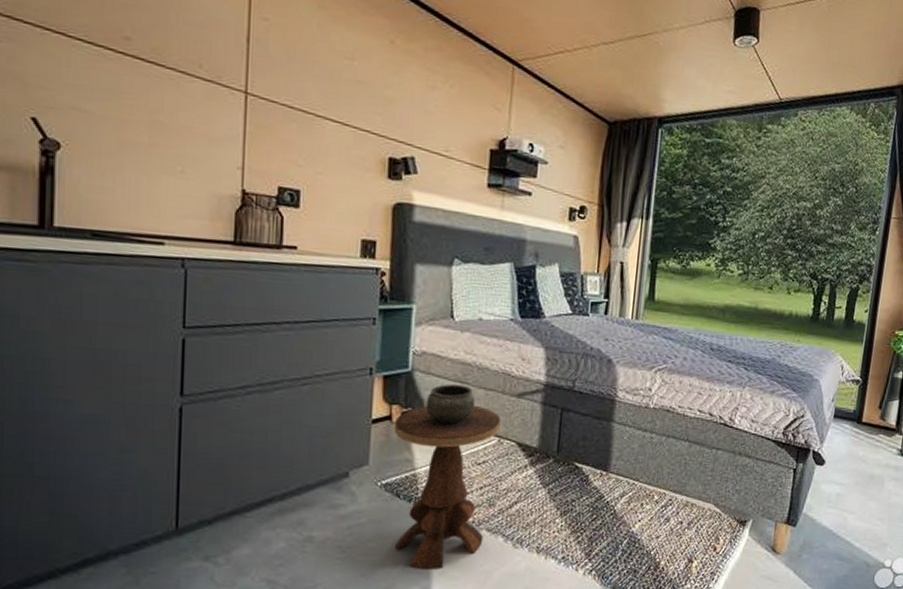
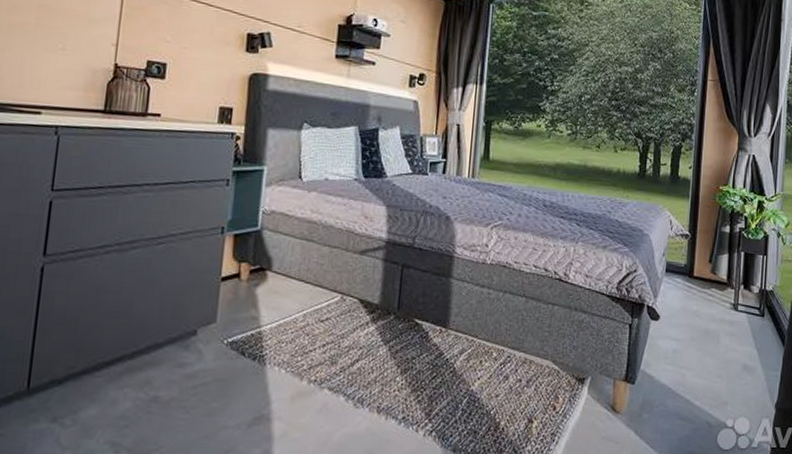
side table: present [394,384,501,569] -> none [238,241,344,431]

